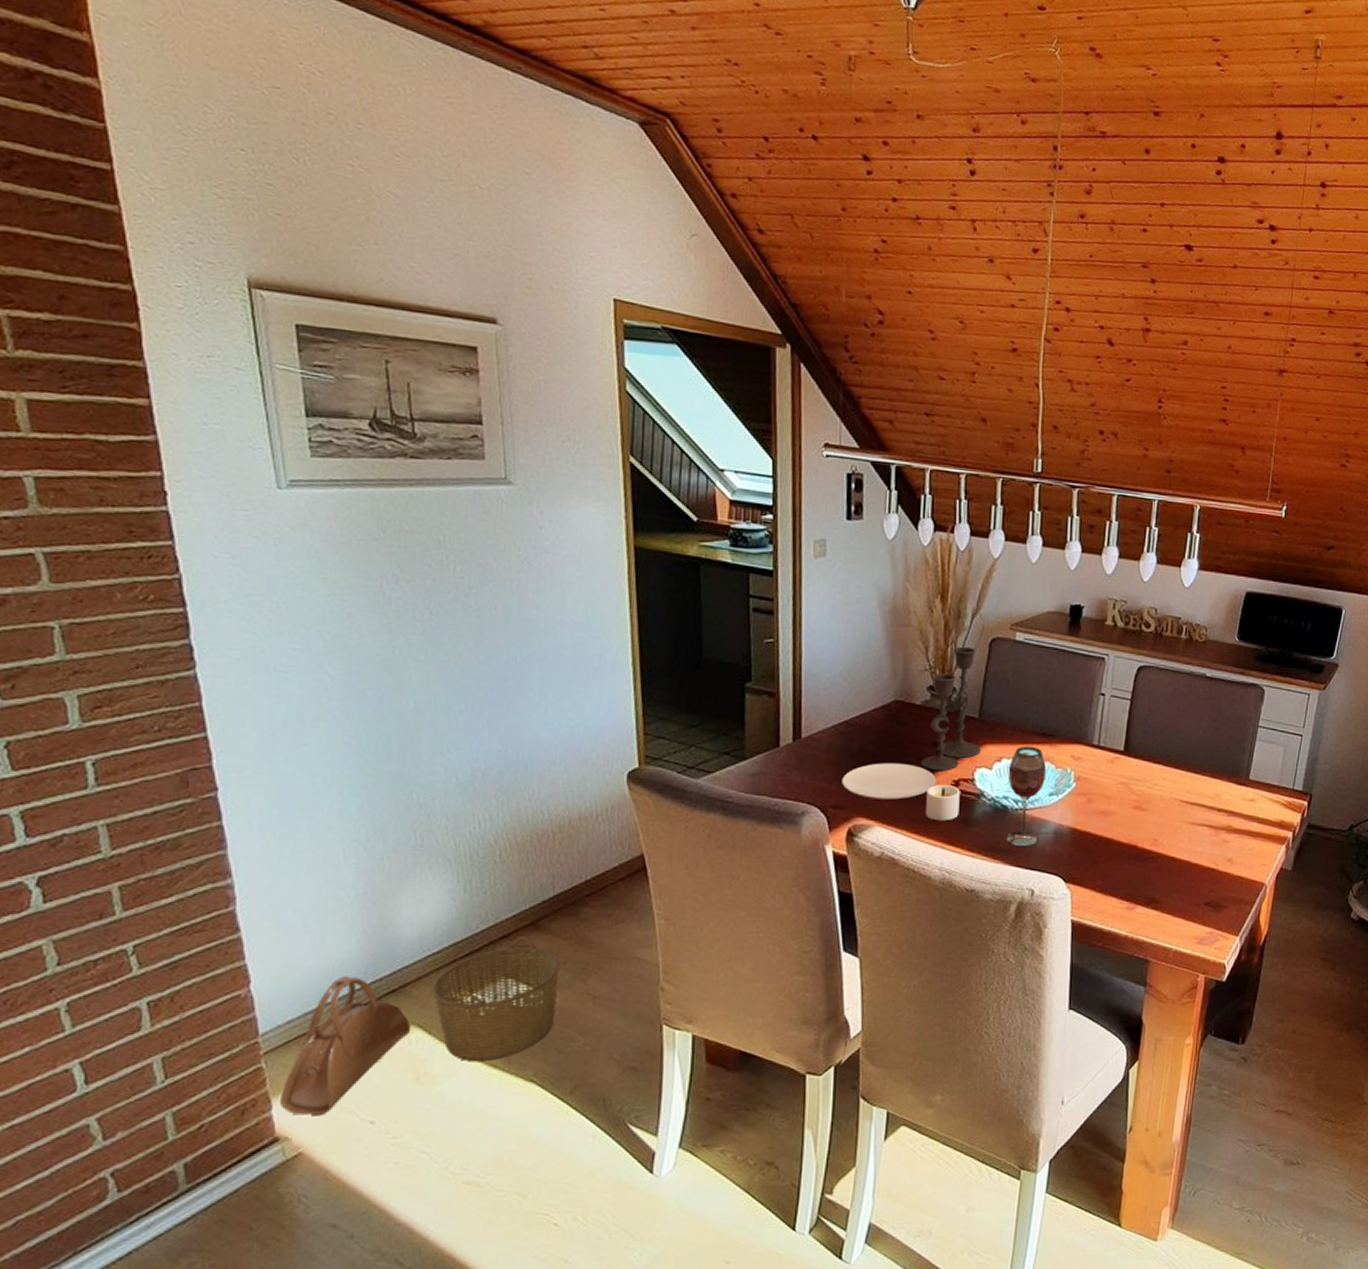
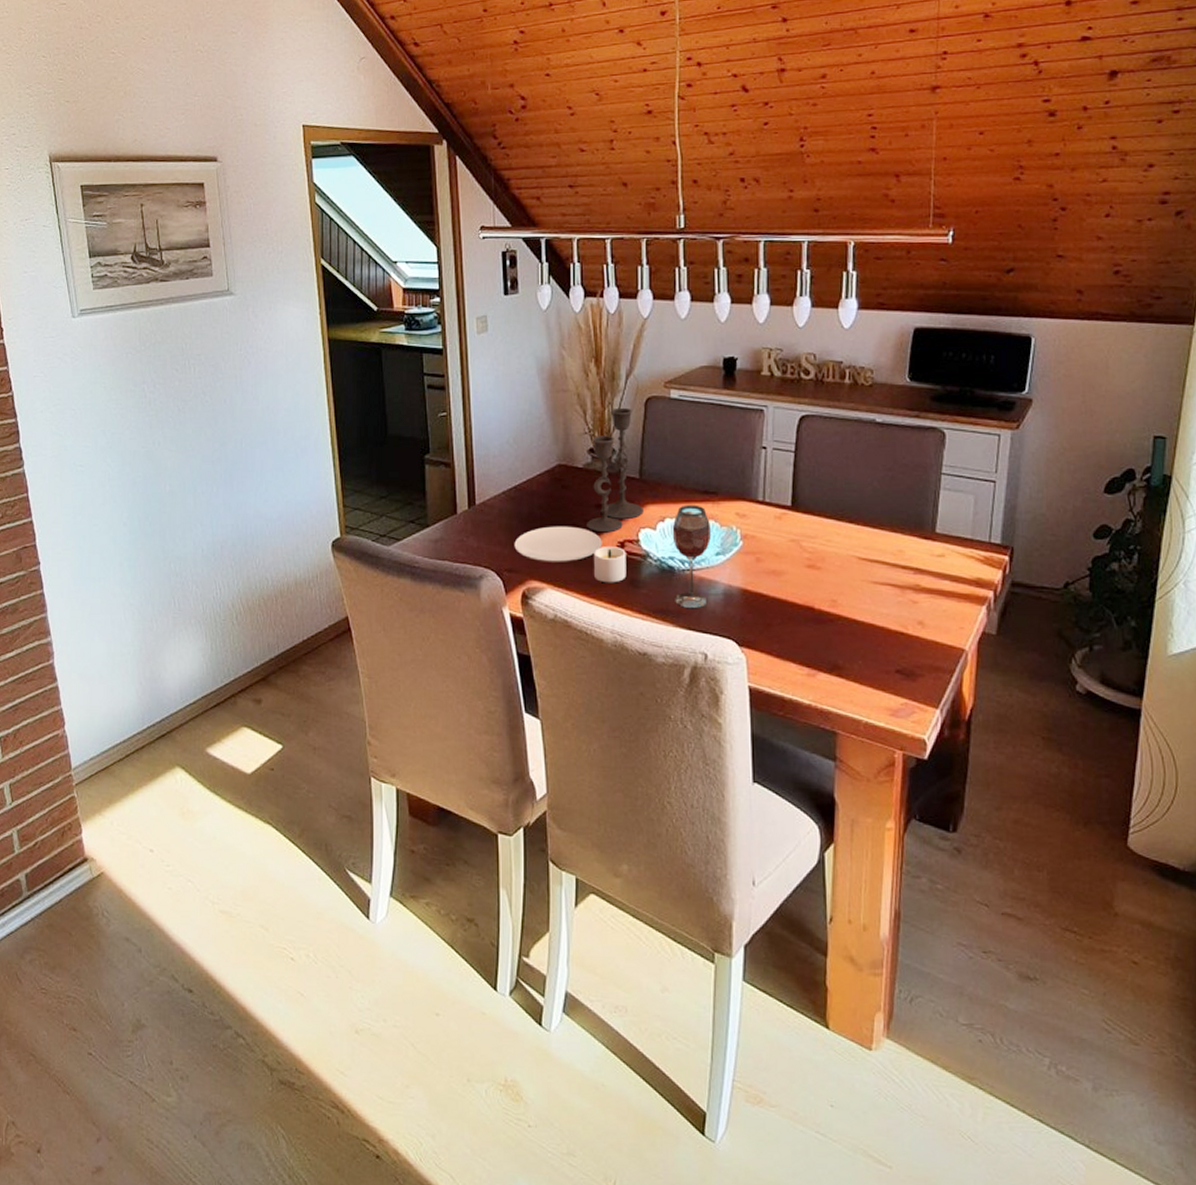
handbag: present [280,976,410,1115] -> none [88,721,176,840]
basket: present [431,937,560,1061] -> none [190,691,286,802]

